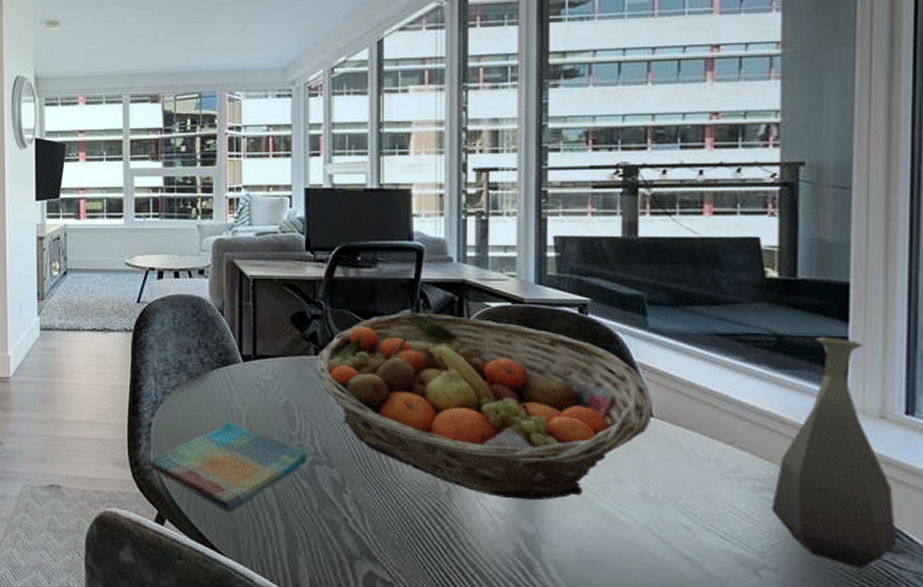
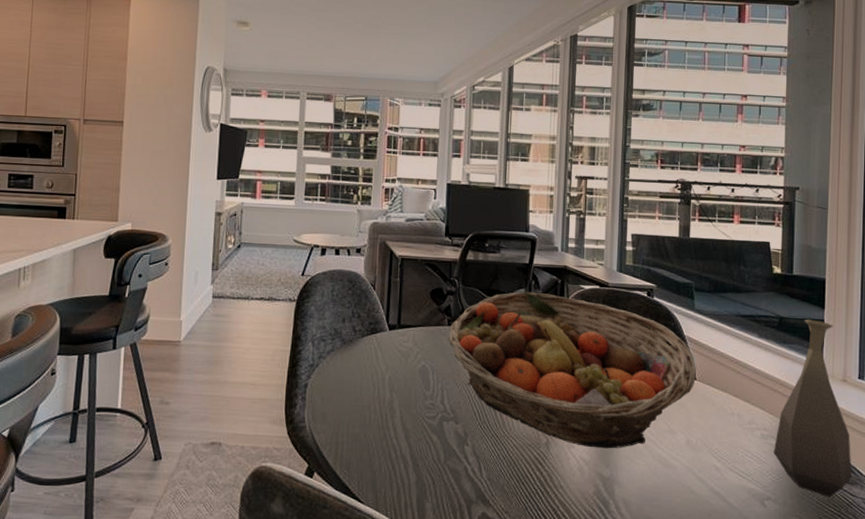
dish towel: present [150,421,307,511] -> none [304,383,437,464]

